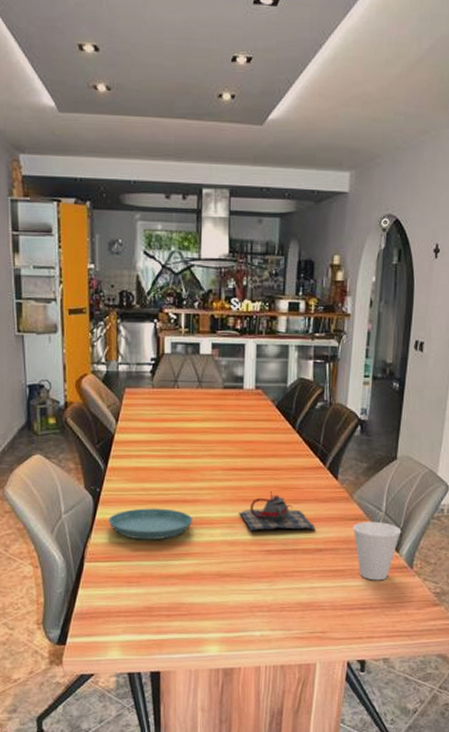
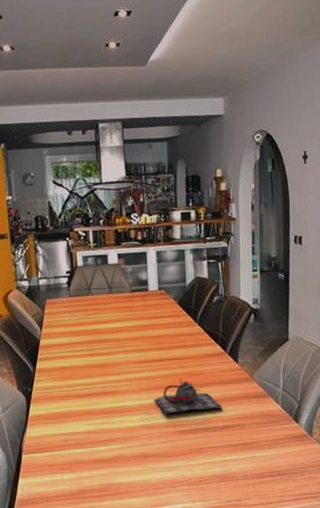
saucer: present [108,508,193,540] -> none [40,401,115,431]
cup: present [352,521,402,581] -> none [255,397,299,450]

